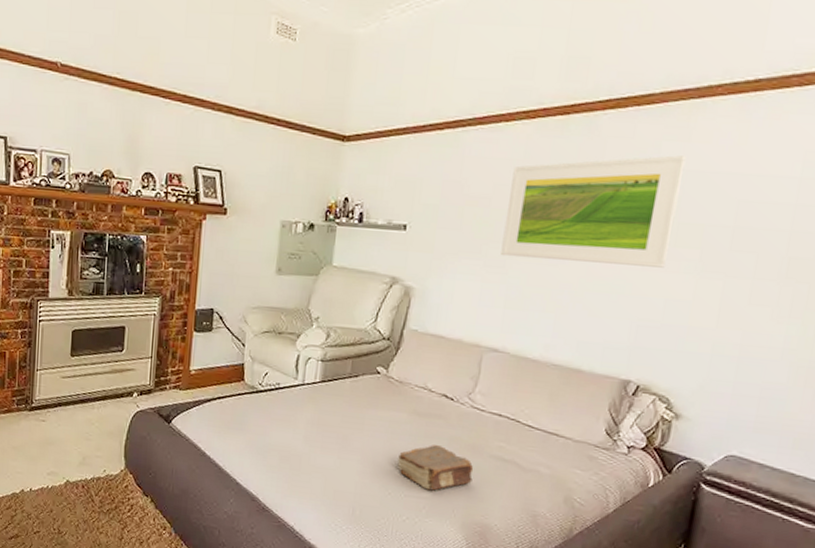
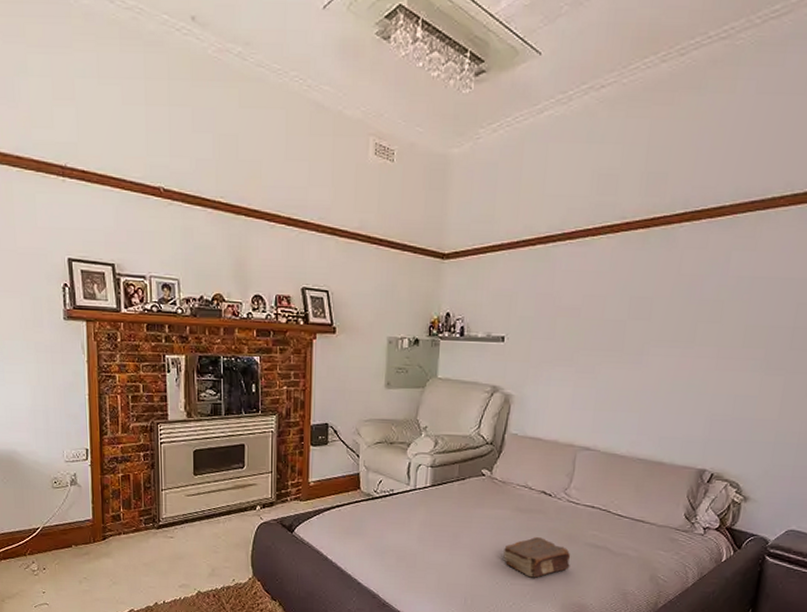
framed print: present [501,155,686,268] -> none [590,263,753,367]

